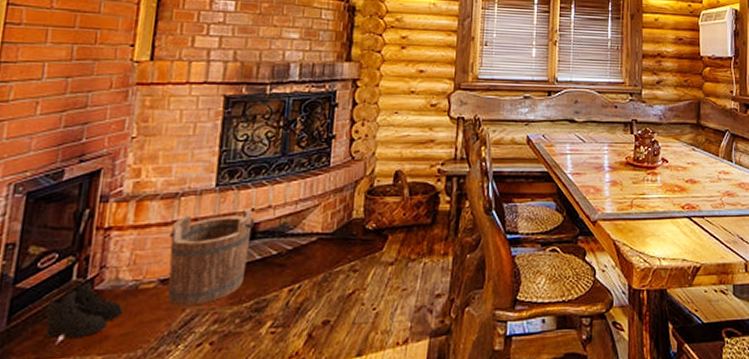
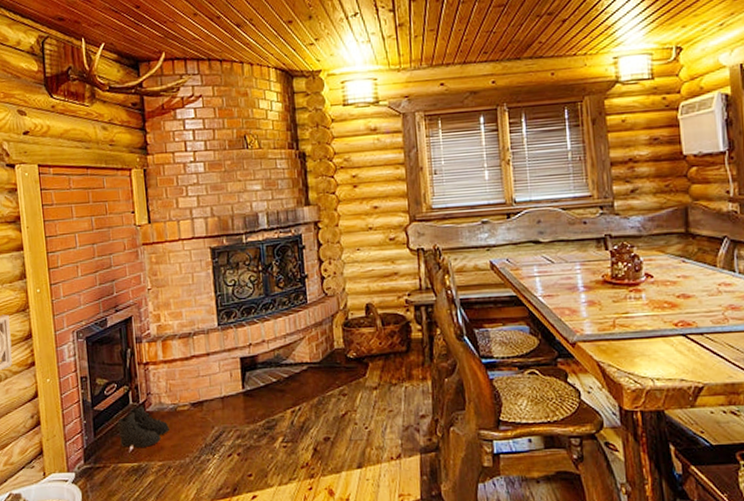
wooden bucket: present [168,208,255,307] -> none [191,343,254,425]

